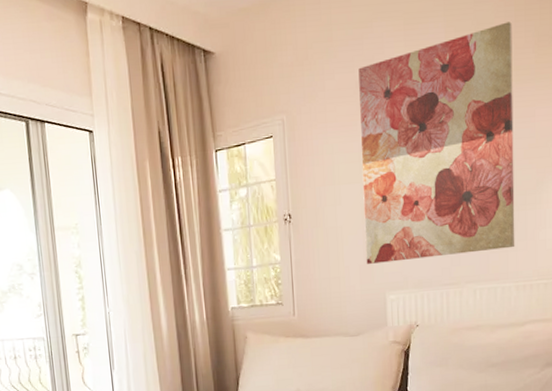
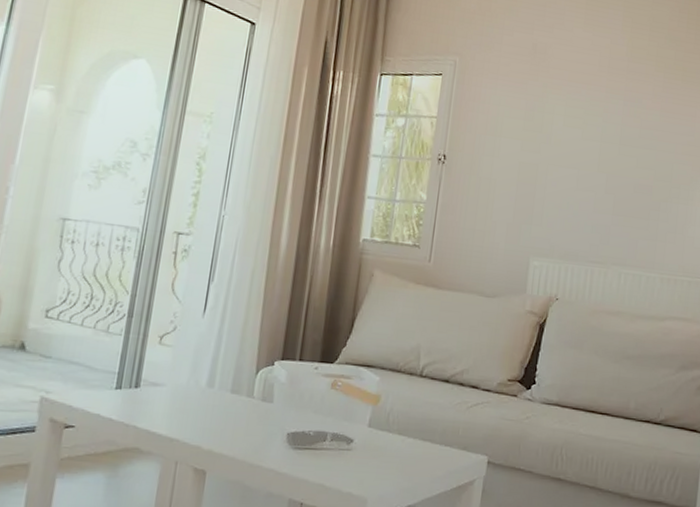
wall art: present [358,21,515,264] -> none [515,26,684,239]

